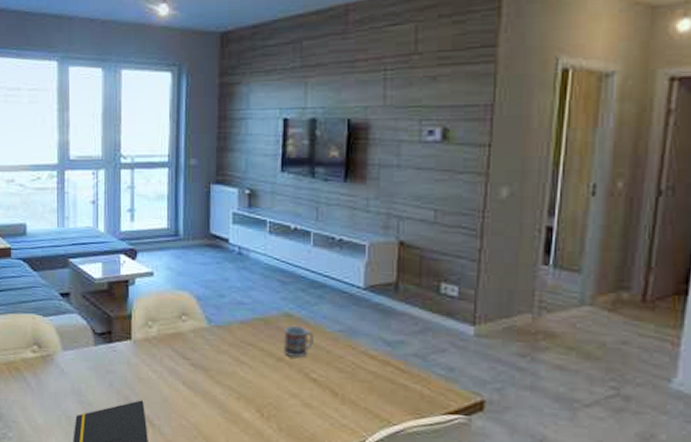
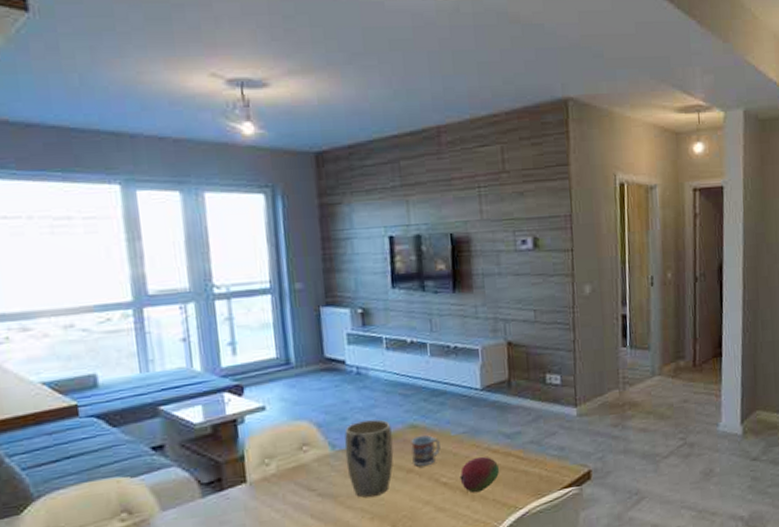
plant pot: none [220,301,266,377] -> present [344,419,394,498]
fruit: none [331,359,376,397] -> present [459,456,500,494]

